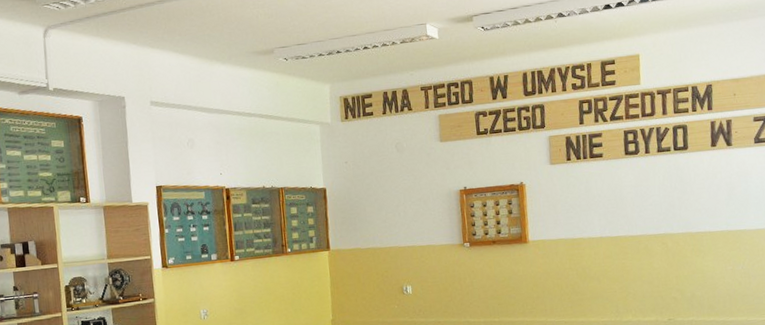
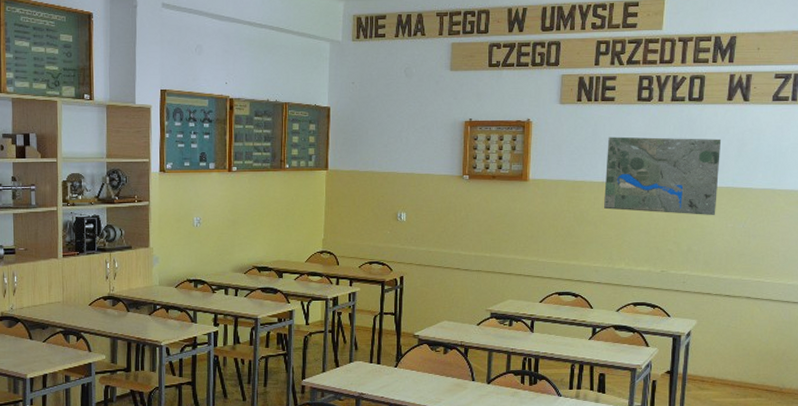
road map: none [601,184,714,264] -> present [604,136,722,216]

